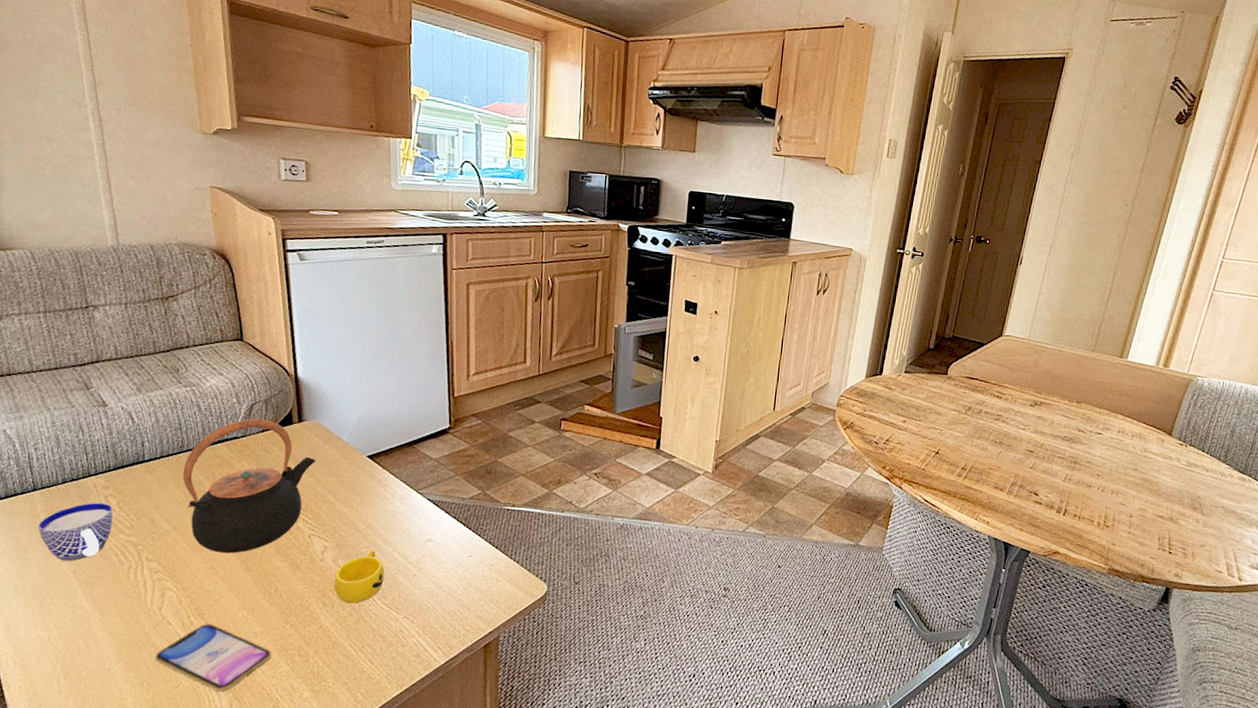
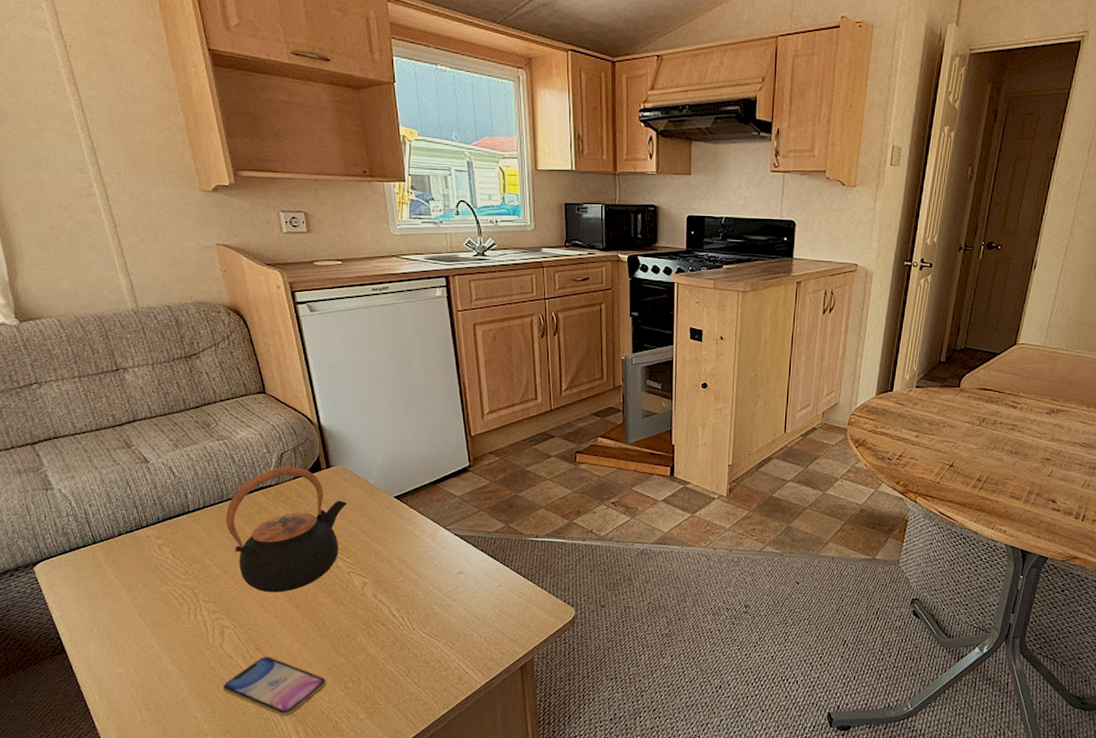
cup: present [37,502,113,562] -> none [102,551,169,606]
cup: present [334,550,385,604] -> none [376,584,422,633]

